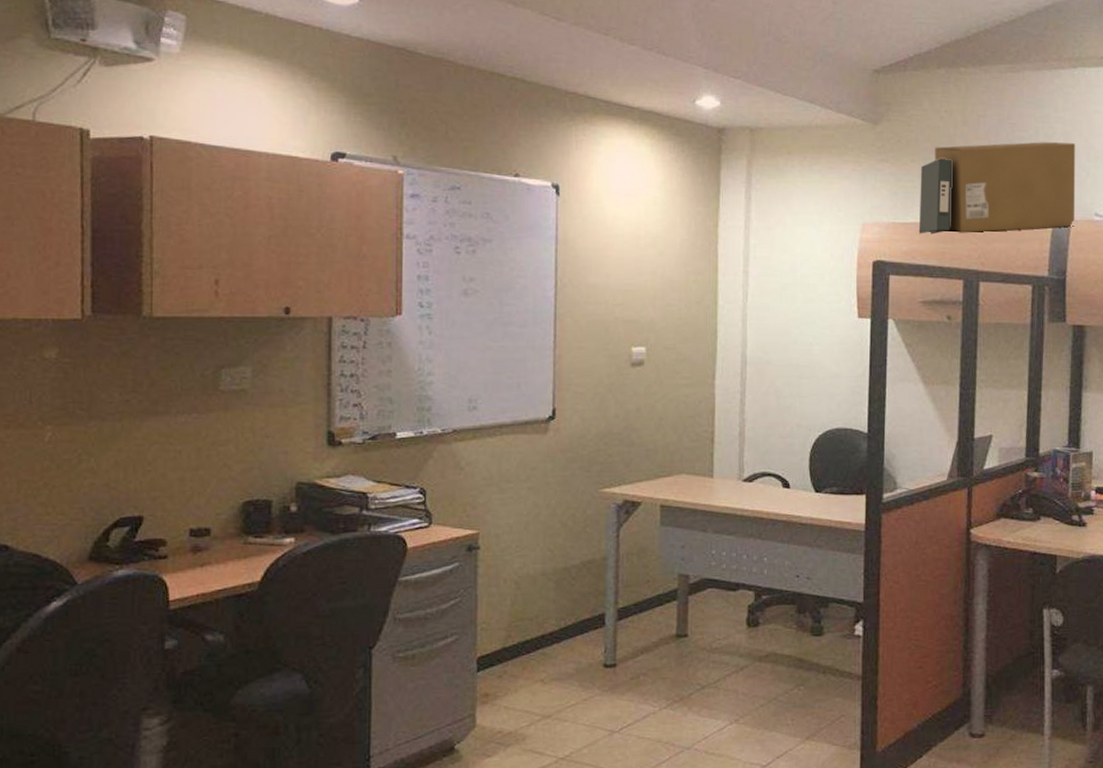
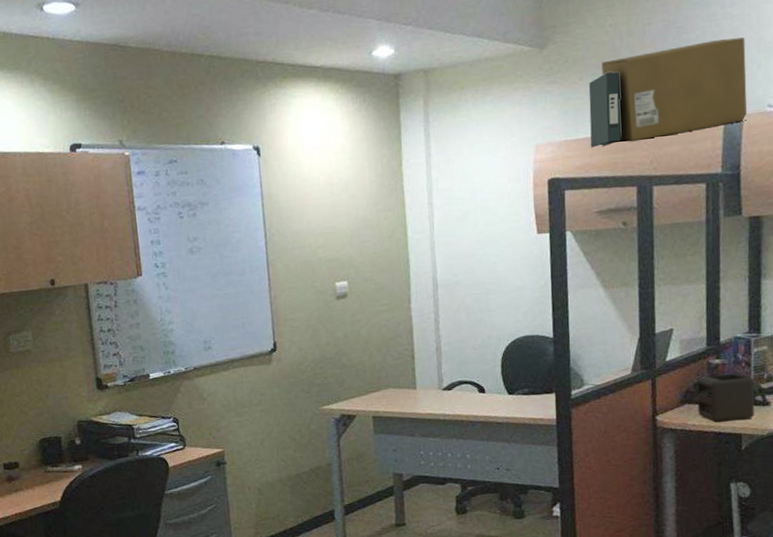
desk organizer: none [1013,488,1071,540] -> present [697,373,755,422]

